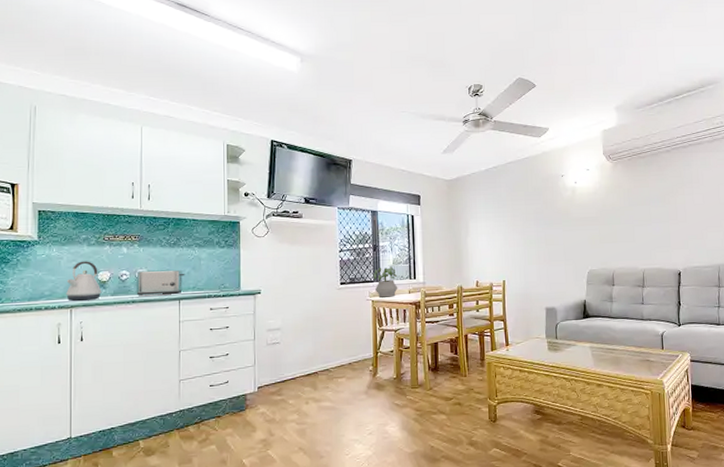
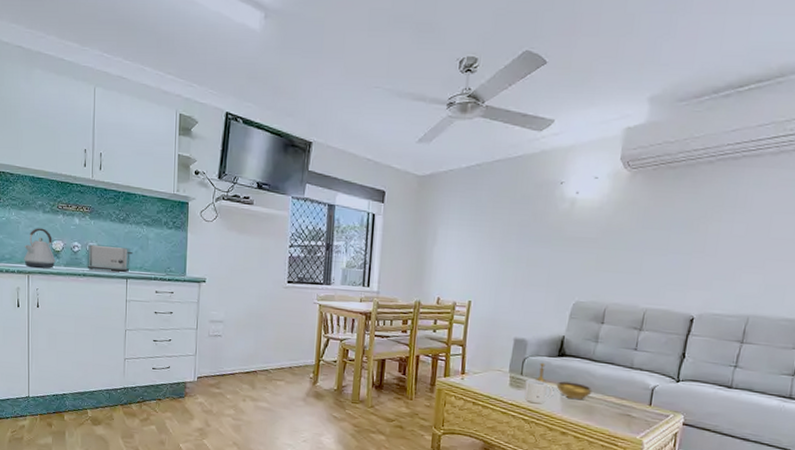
potted plant: present [373,266,398,298] -> none [323,269,350,304]
mug: none [561,341,584,363] -> present [524,379,553,404]
decorative bowl: none [568,325,616,354] -> present [534,362,593,401]

